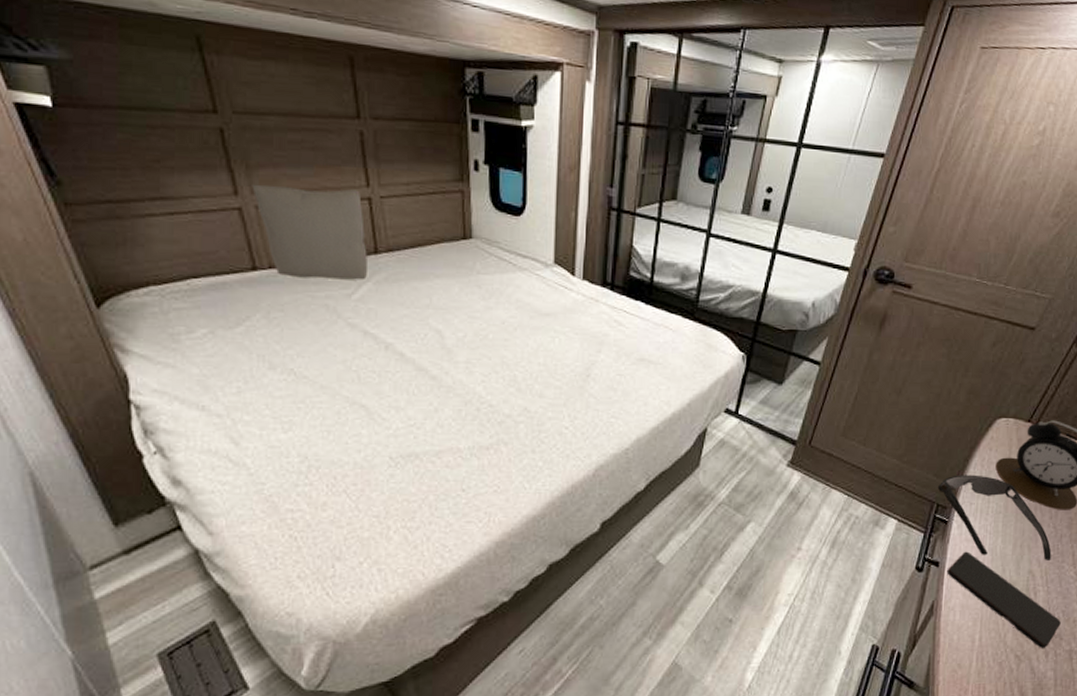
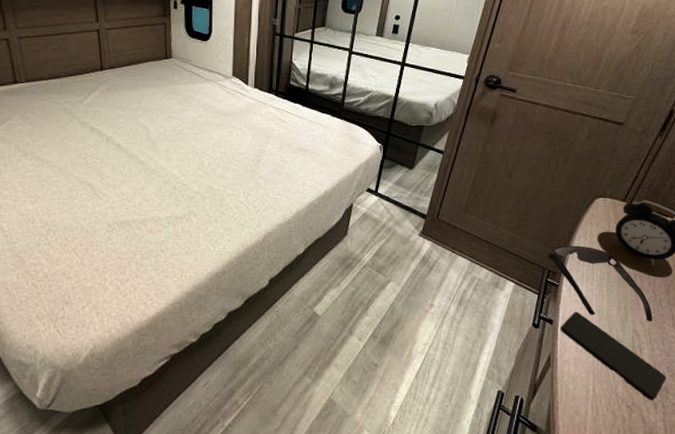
pillow: present [252,184,367,281] -> none [16,21,96,90]

